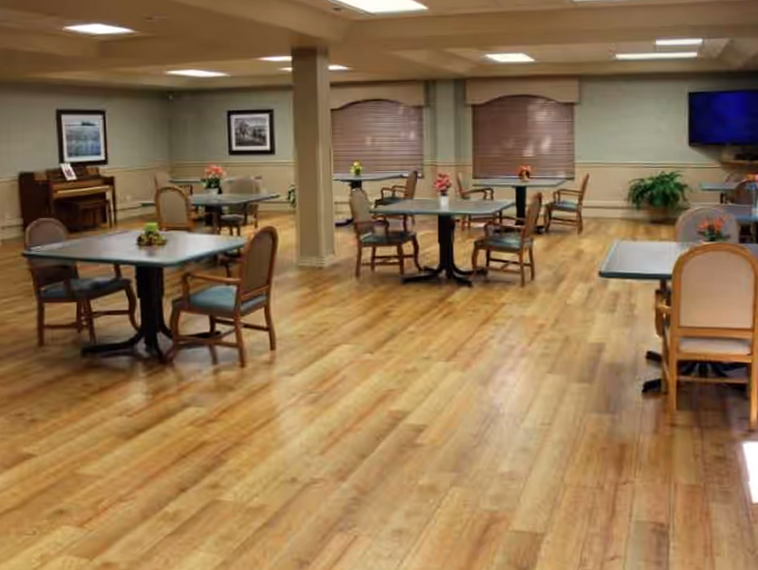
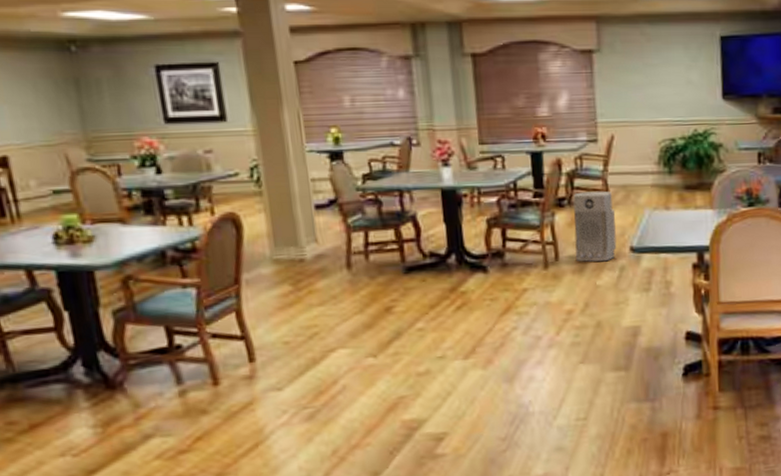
air purifier: none [549,221,587,284] -> present [573,191,617,262]

